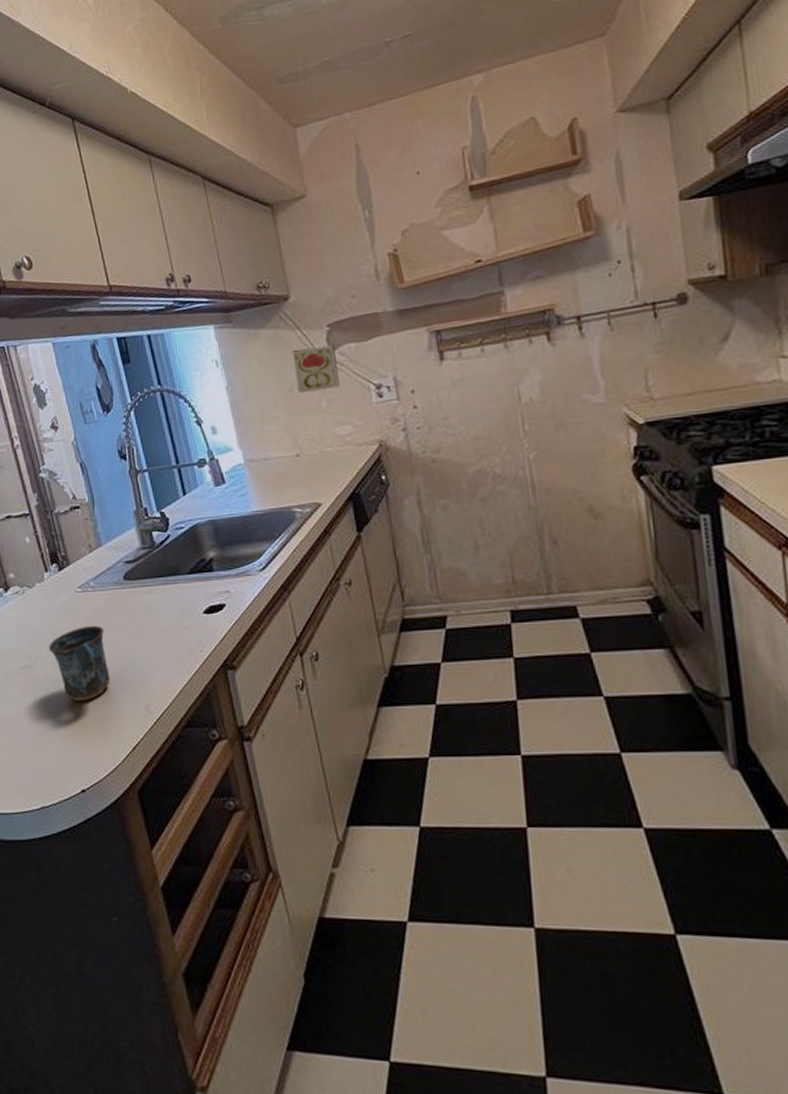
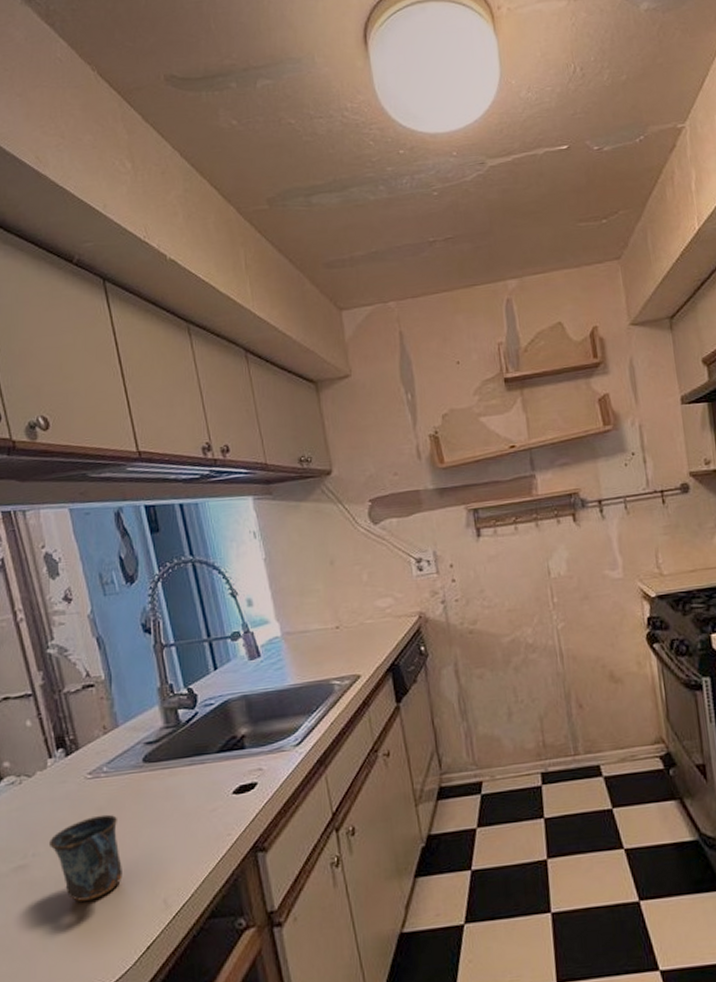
decorative tile: present [292,345,341,393] -> none [333,519,382,566]

